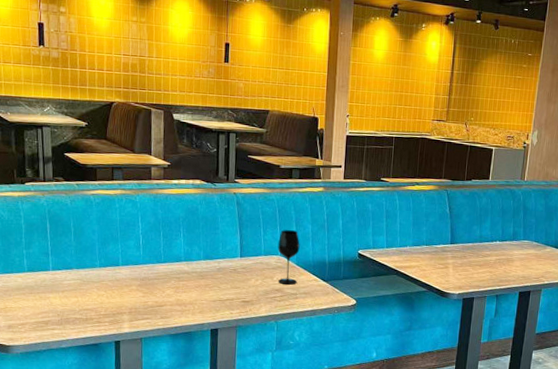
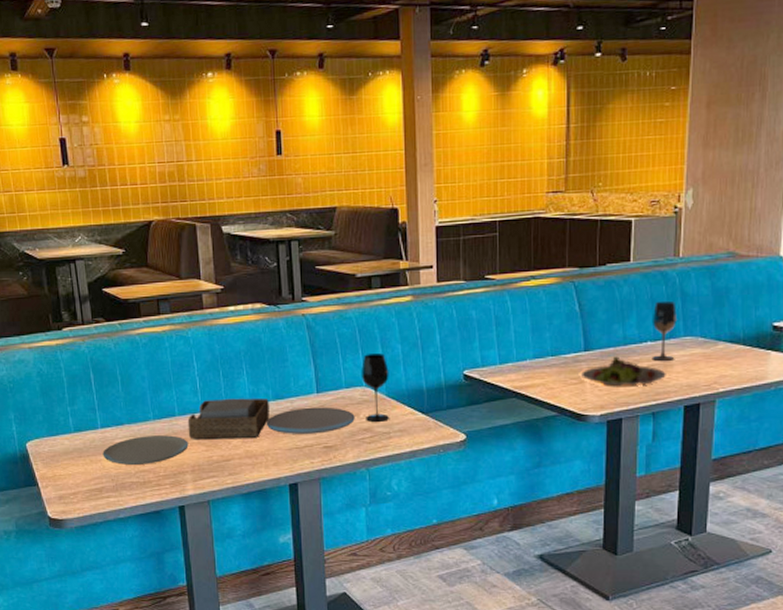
plate: none [51,280,128,304] -> present [102,435,189,465]
napkin holder: none [129,255,201,289] -> present [187,398,270,439]
plate: none [196,268,270,290] -> present [266,407,355,434]
salad plate: none [447,250,508,273] -> present [582,356,666,386]
wine glass: none [499,211,520,258] -> present [651,300,677,362]

